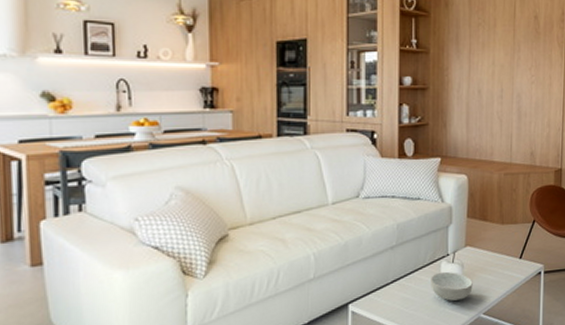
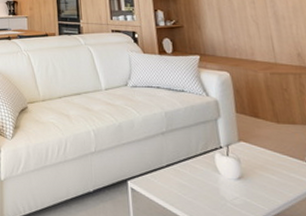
cereal bowl: present [431,271,473,301] -> none [206,163,255,196]

